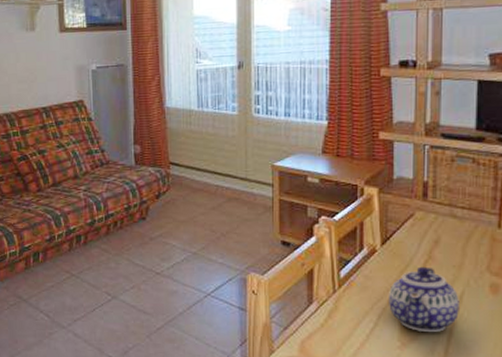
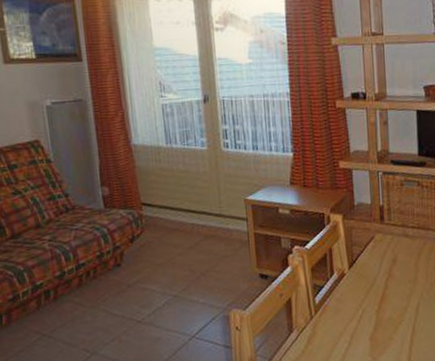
teapot: present [389,266,459,333] -> none [359,284,417,345]

